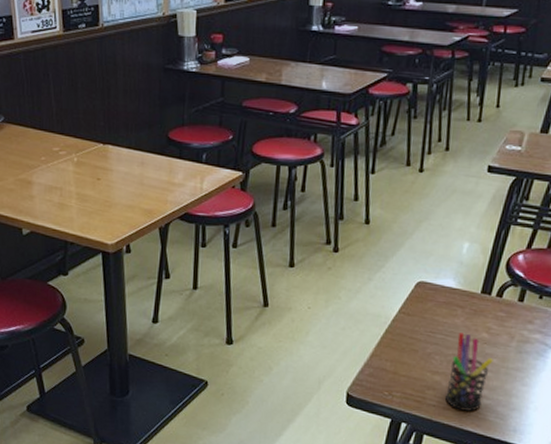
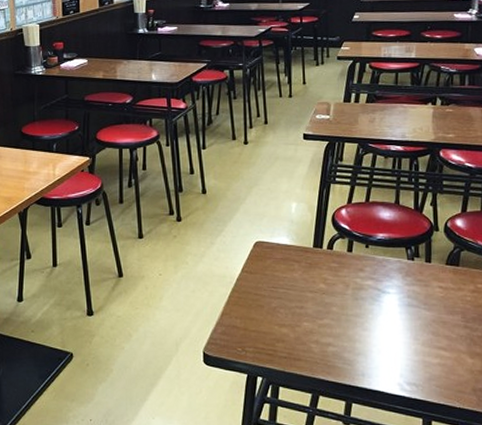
pen holder: present [444,333,493,411] -> none [294,285,333,360]

